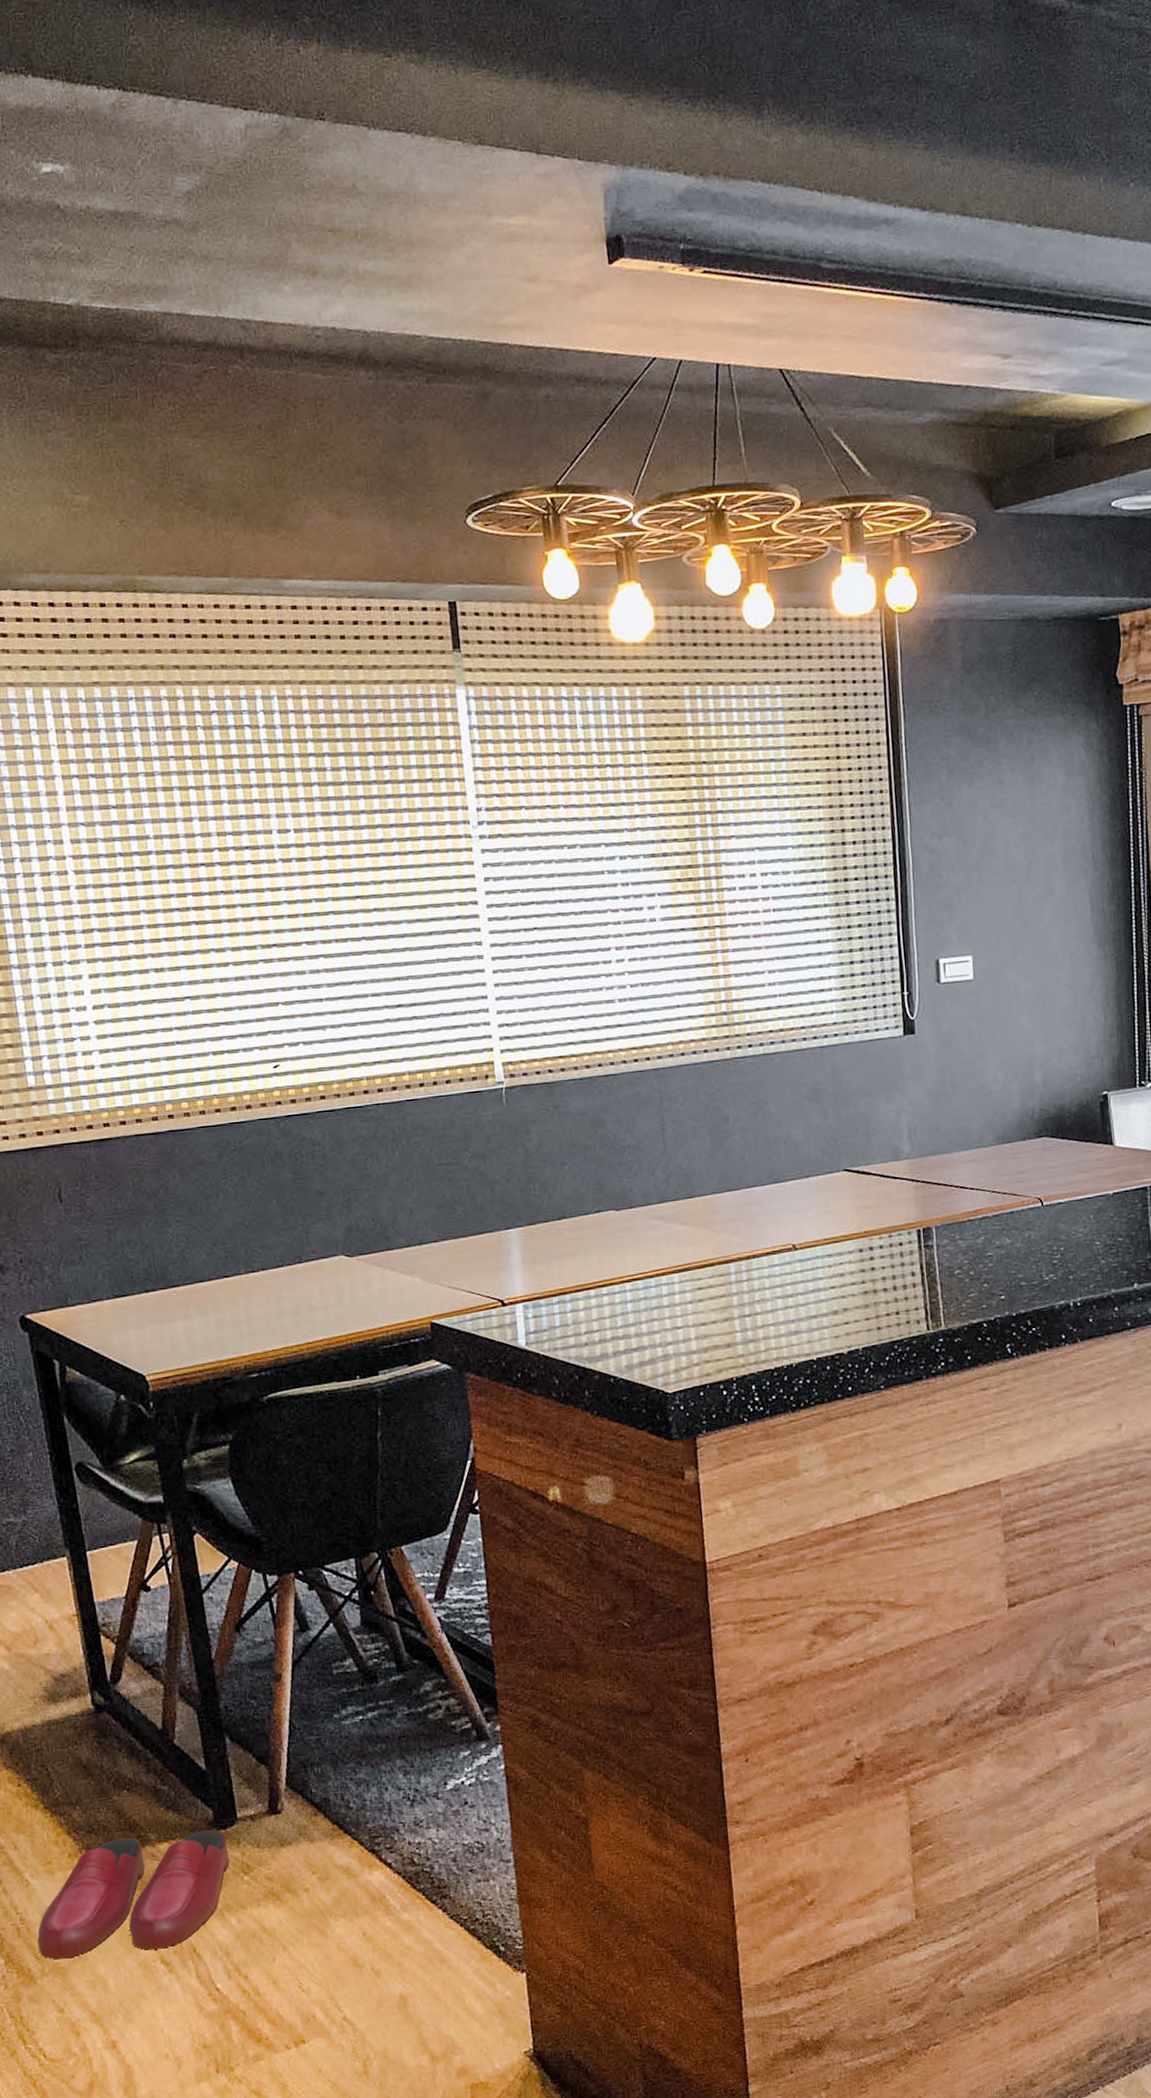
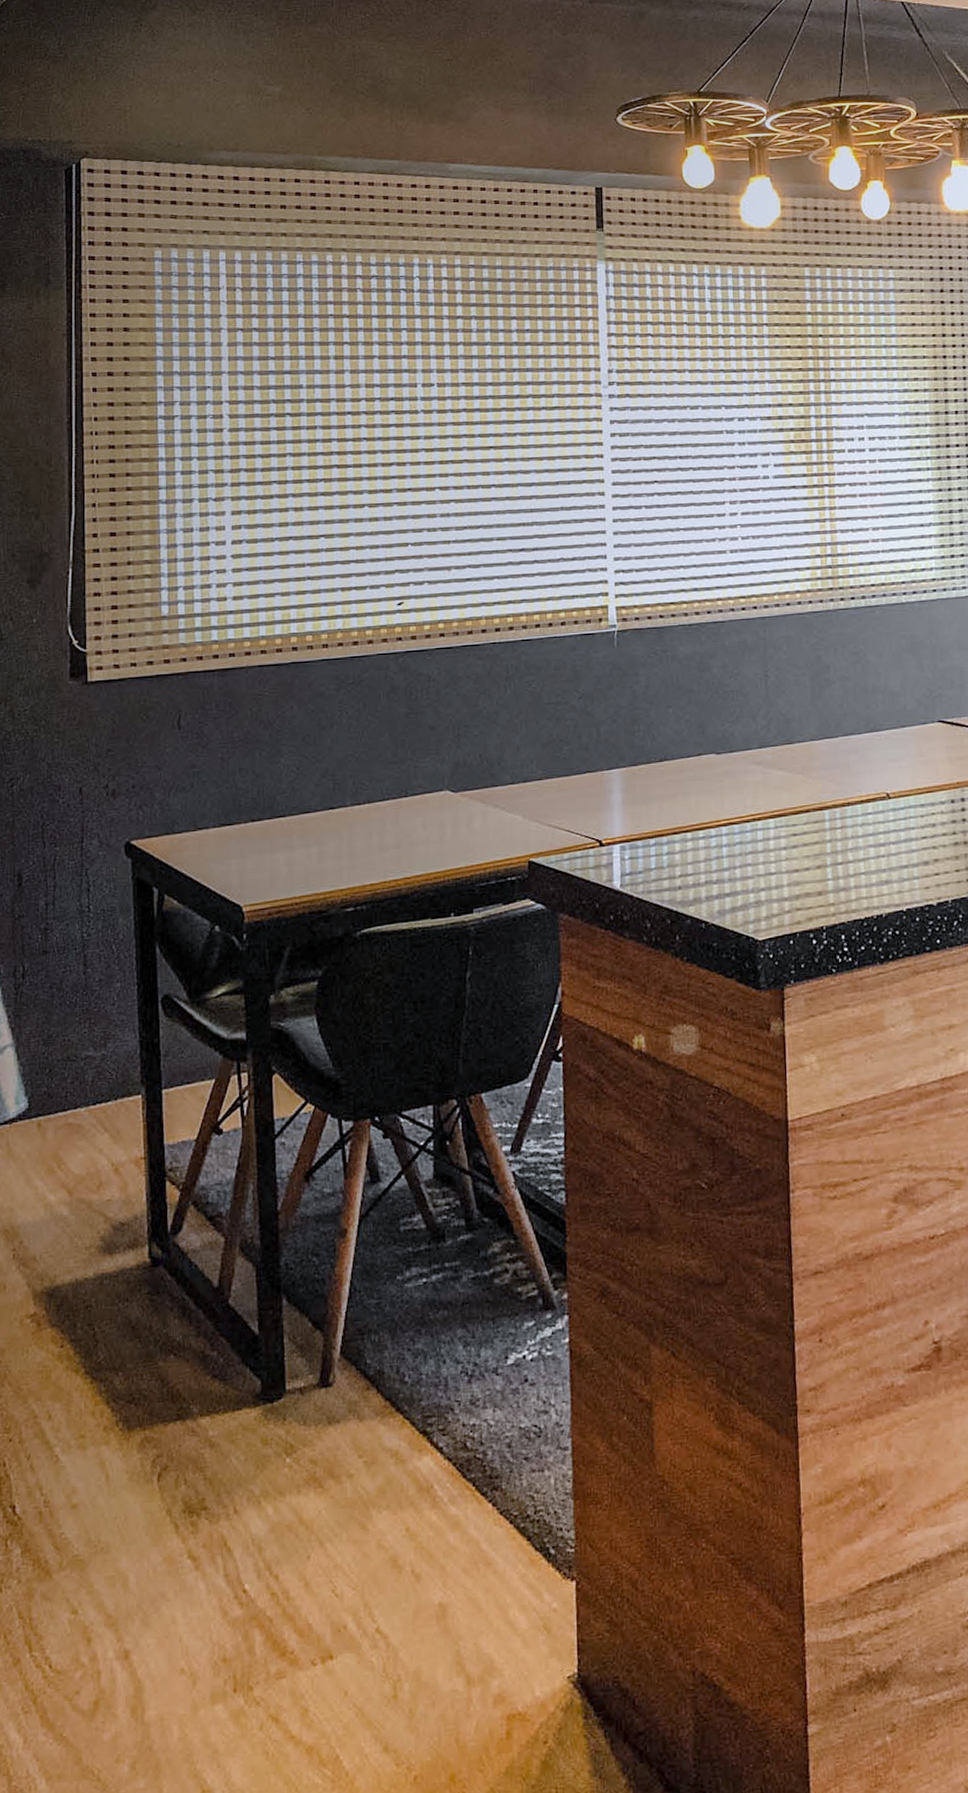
slippers: present [38,1829,229,1959] -> none [60,1403,272,1550]

